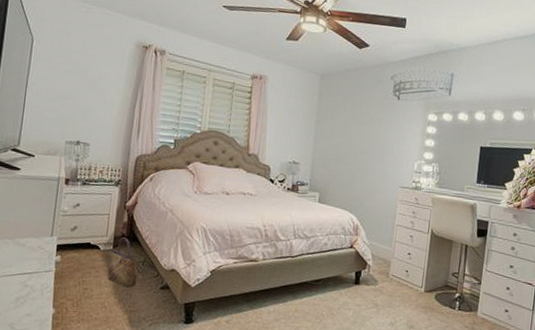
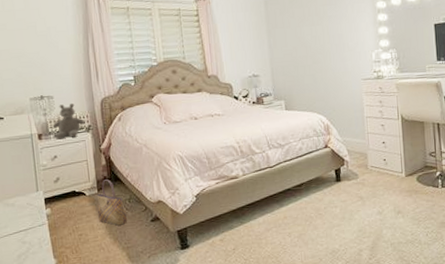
stuffed bear: none [82,153,116,189] -> present [52,104,85,140]

